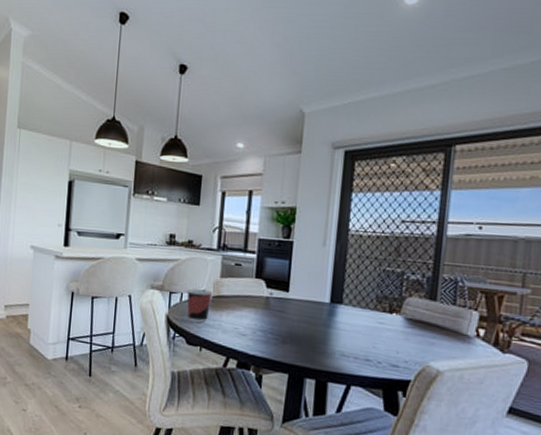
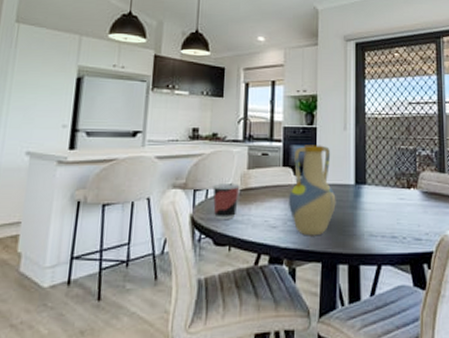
vase: none [259,258,309,349] -> present [289,145,336,236]

